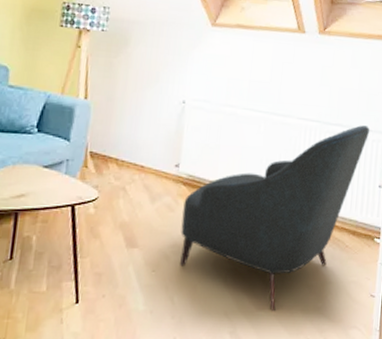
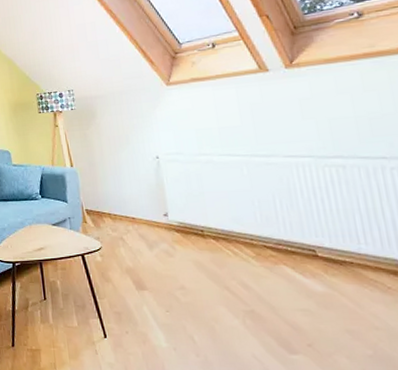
armchair: present [180,125,370,312] -> none [180,153,385,357]

